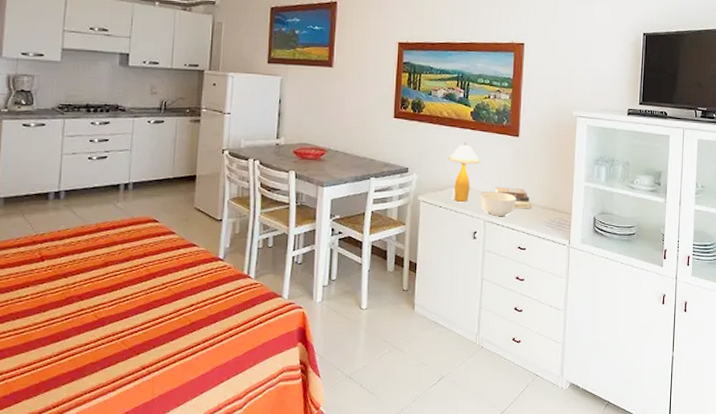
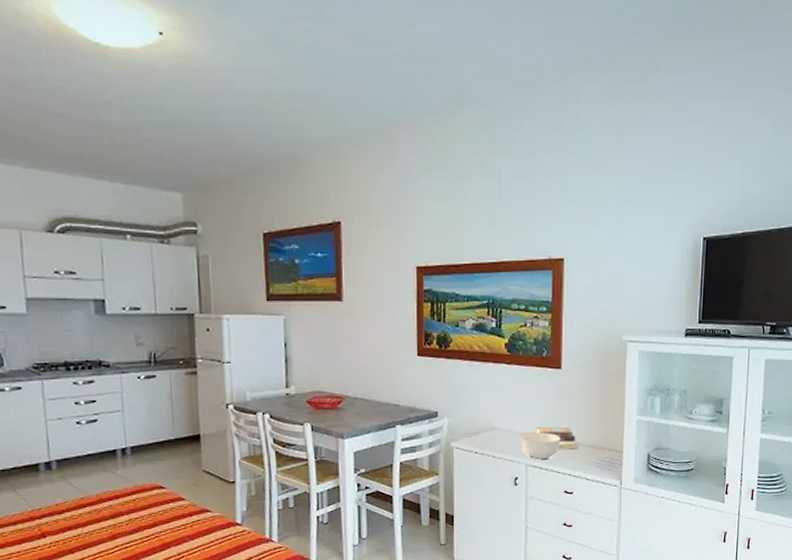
table lamp: present [447,142,480,202] -> none [481,378,519,446]

